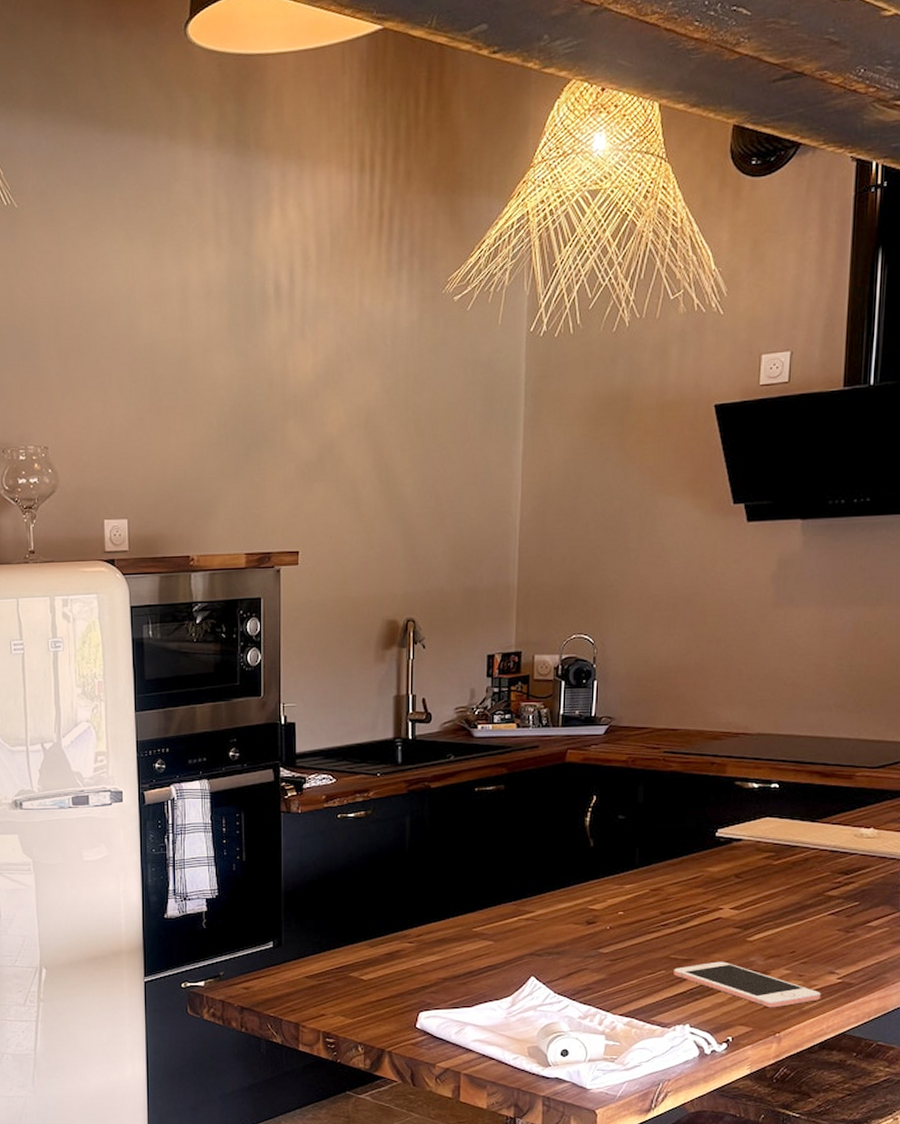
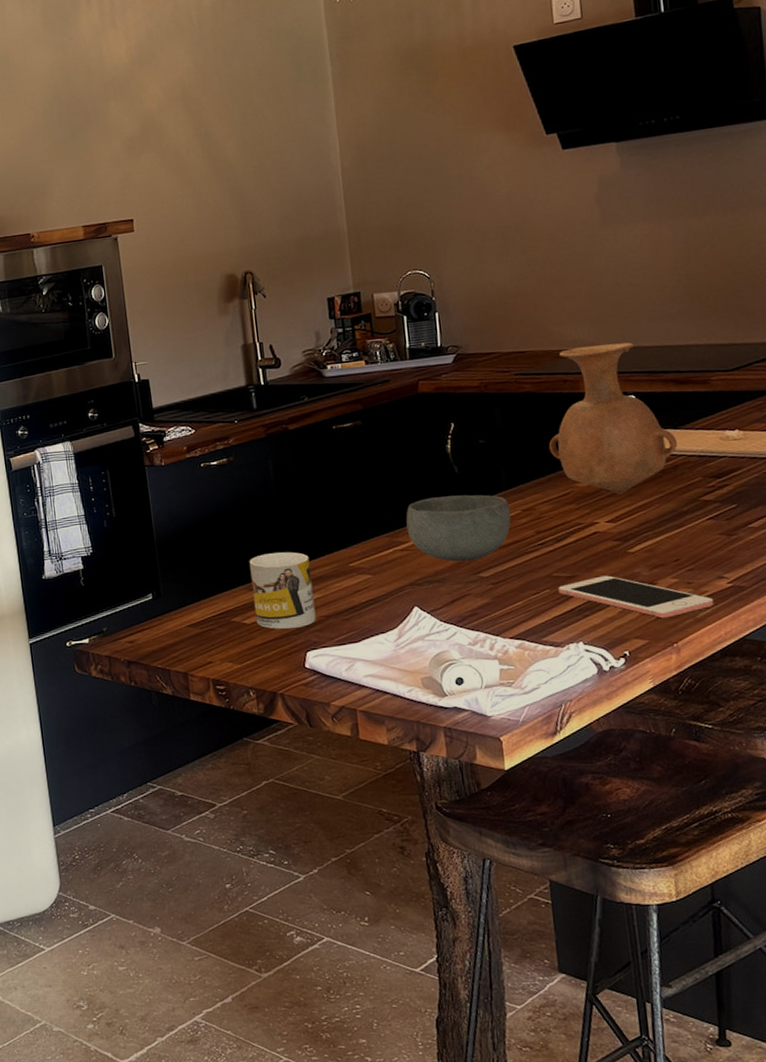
mug: none [373,912,434,989] -> present [249,552,316,630]
bowl: none [535,869,639,936] -> present [406,494,511,562]
vase: none [686,729,813,882] -> present [548,342,678,495]

